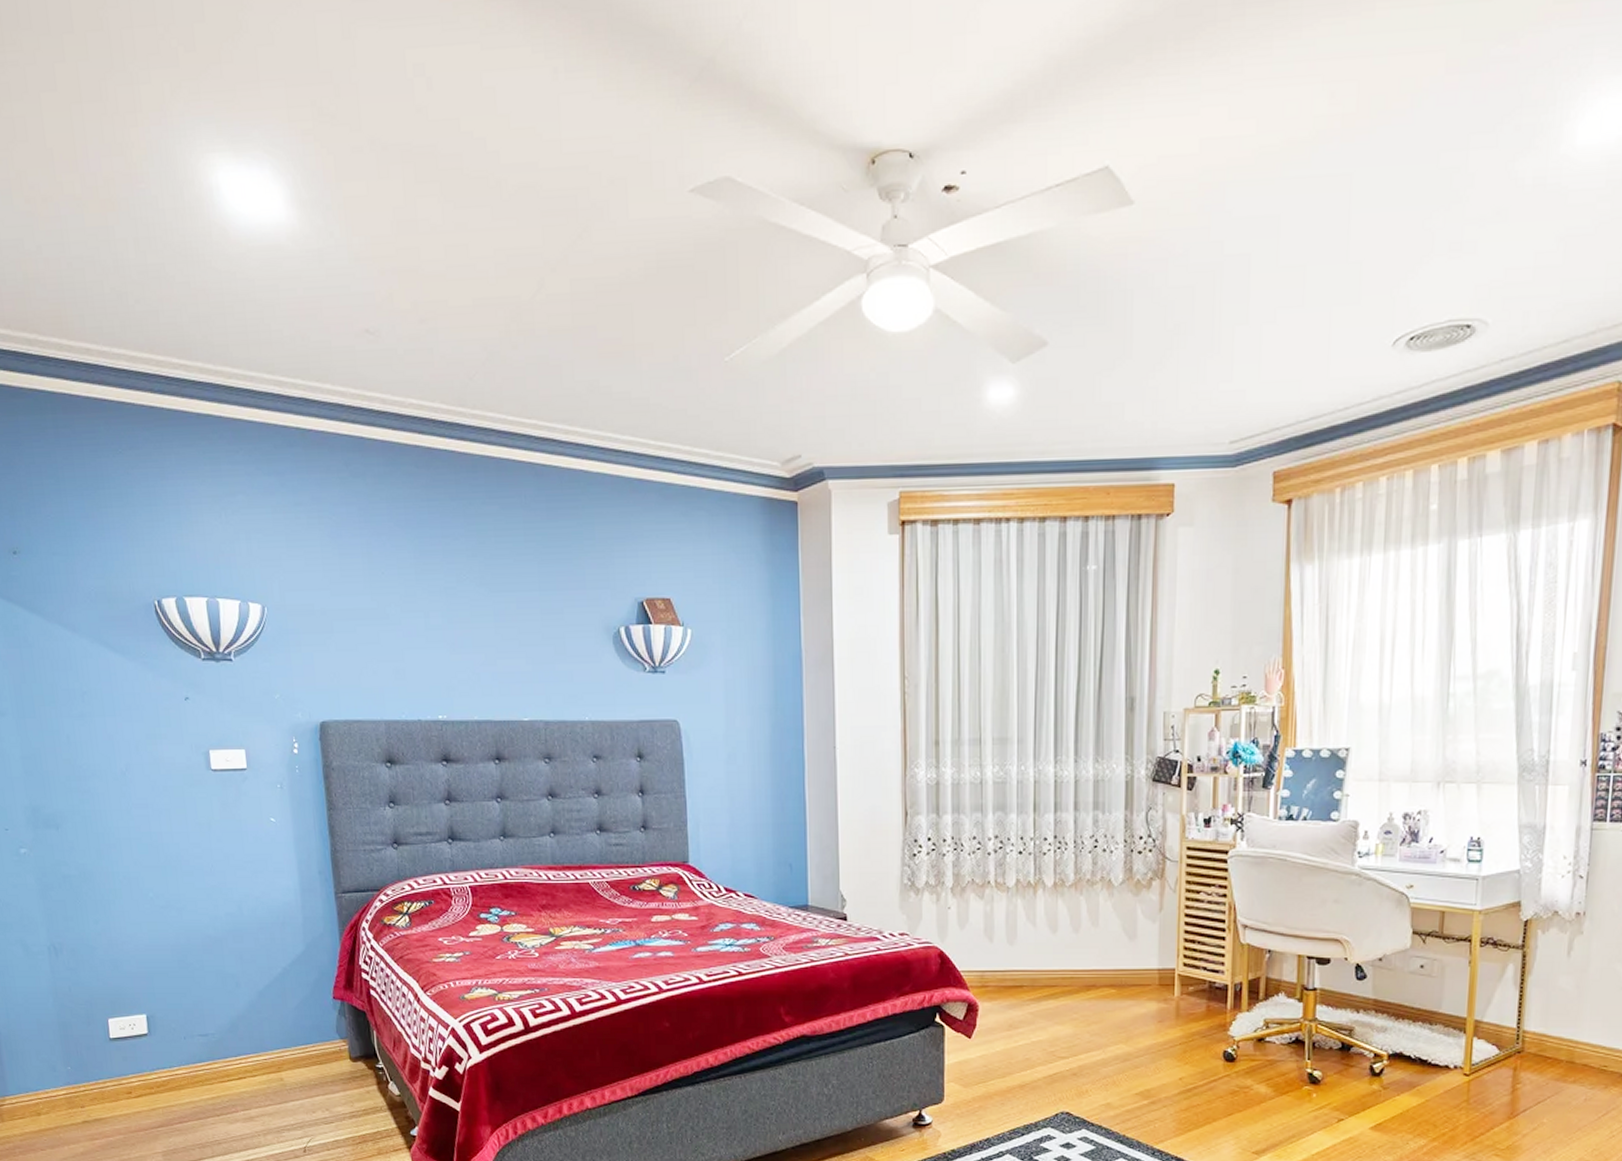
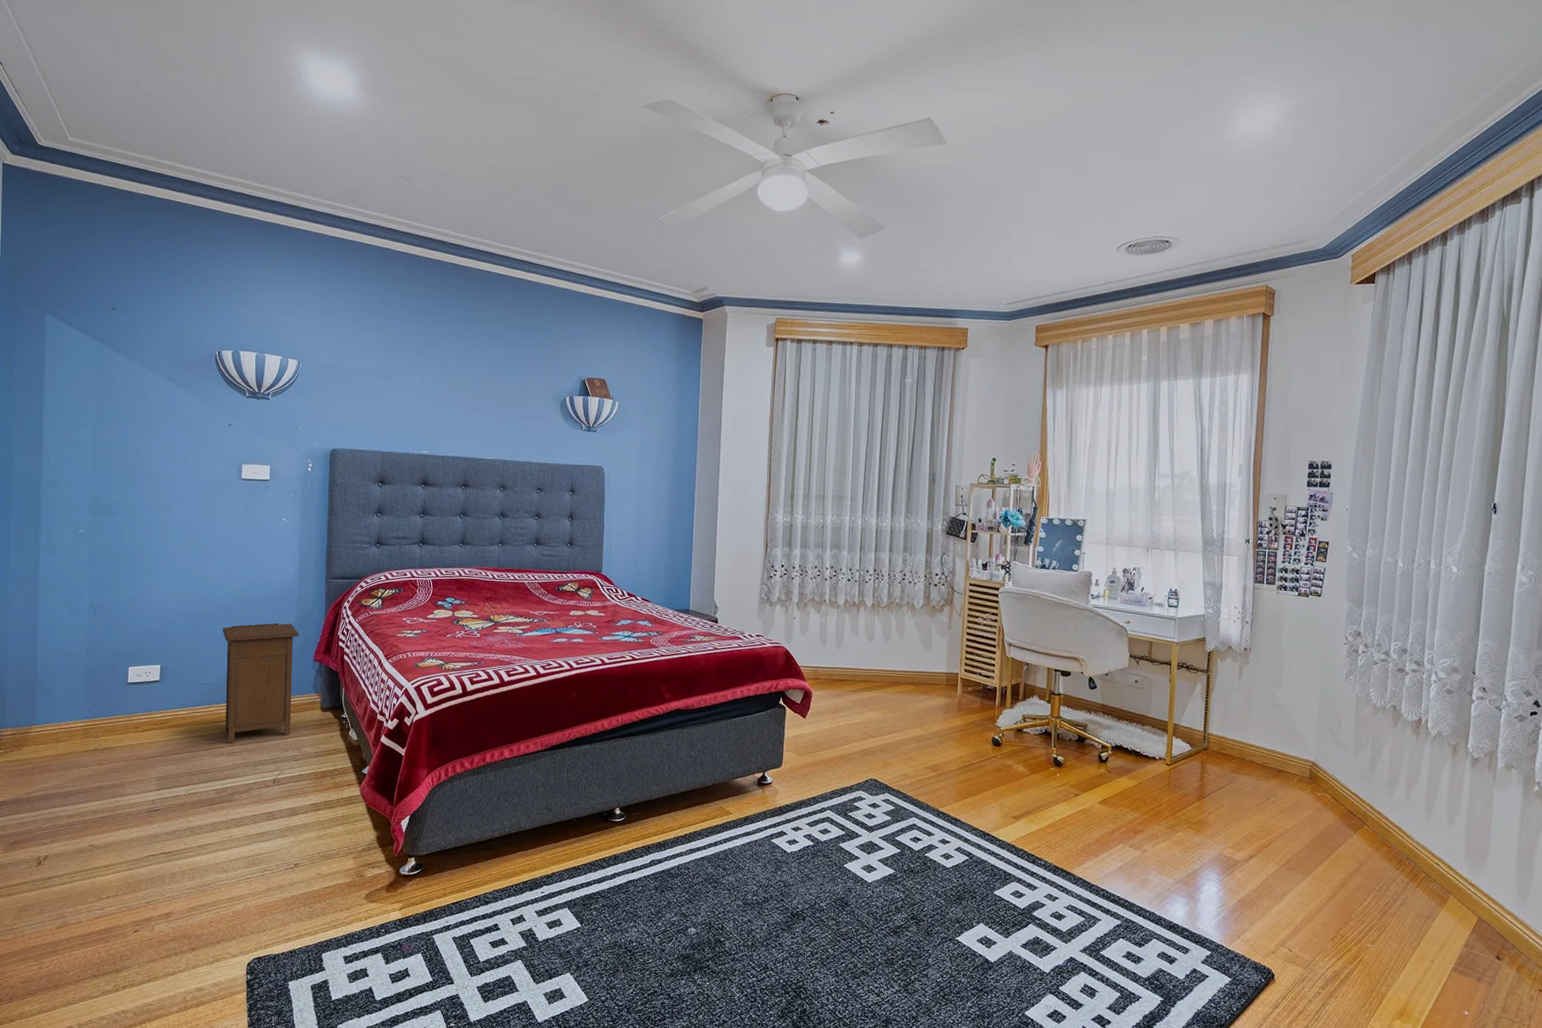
nightstand: none [214,953,317,1106] -> present [222,622,300,743]

